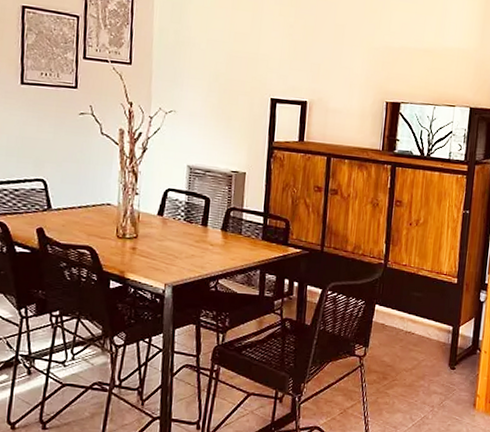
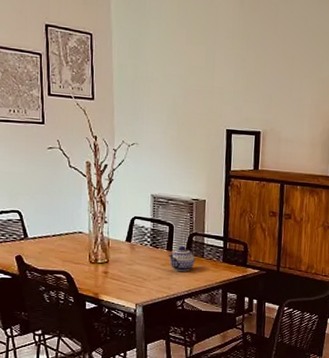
teapot: none [203,221,232,250] -> present [169,246,195,272]

